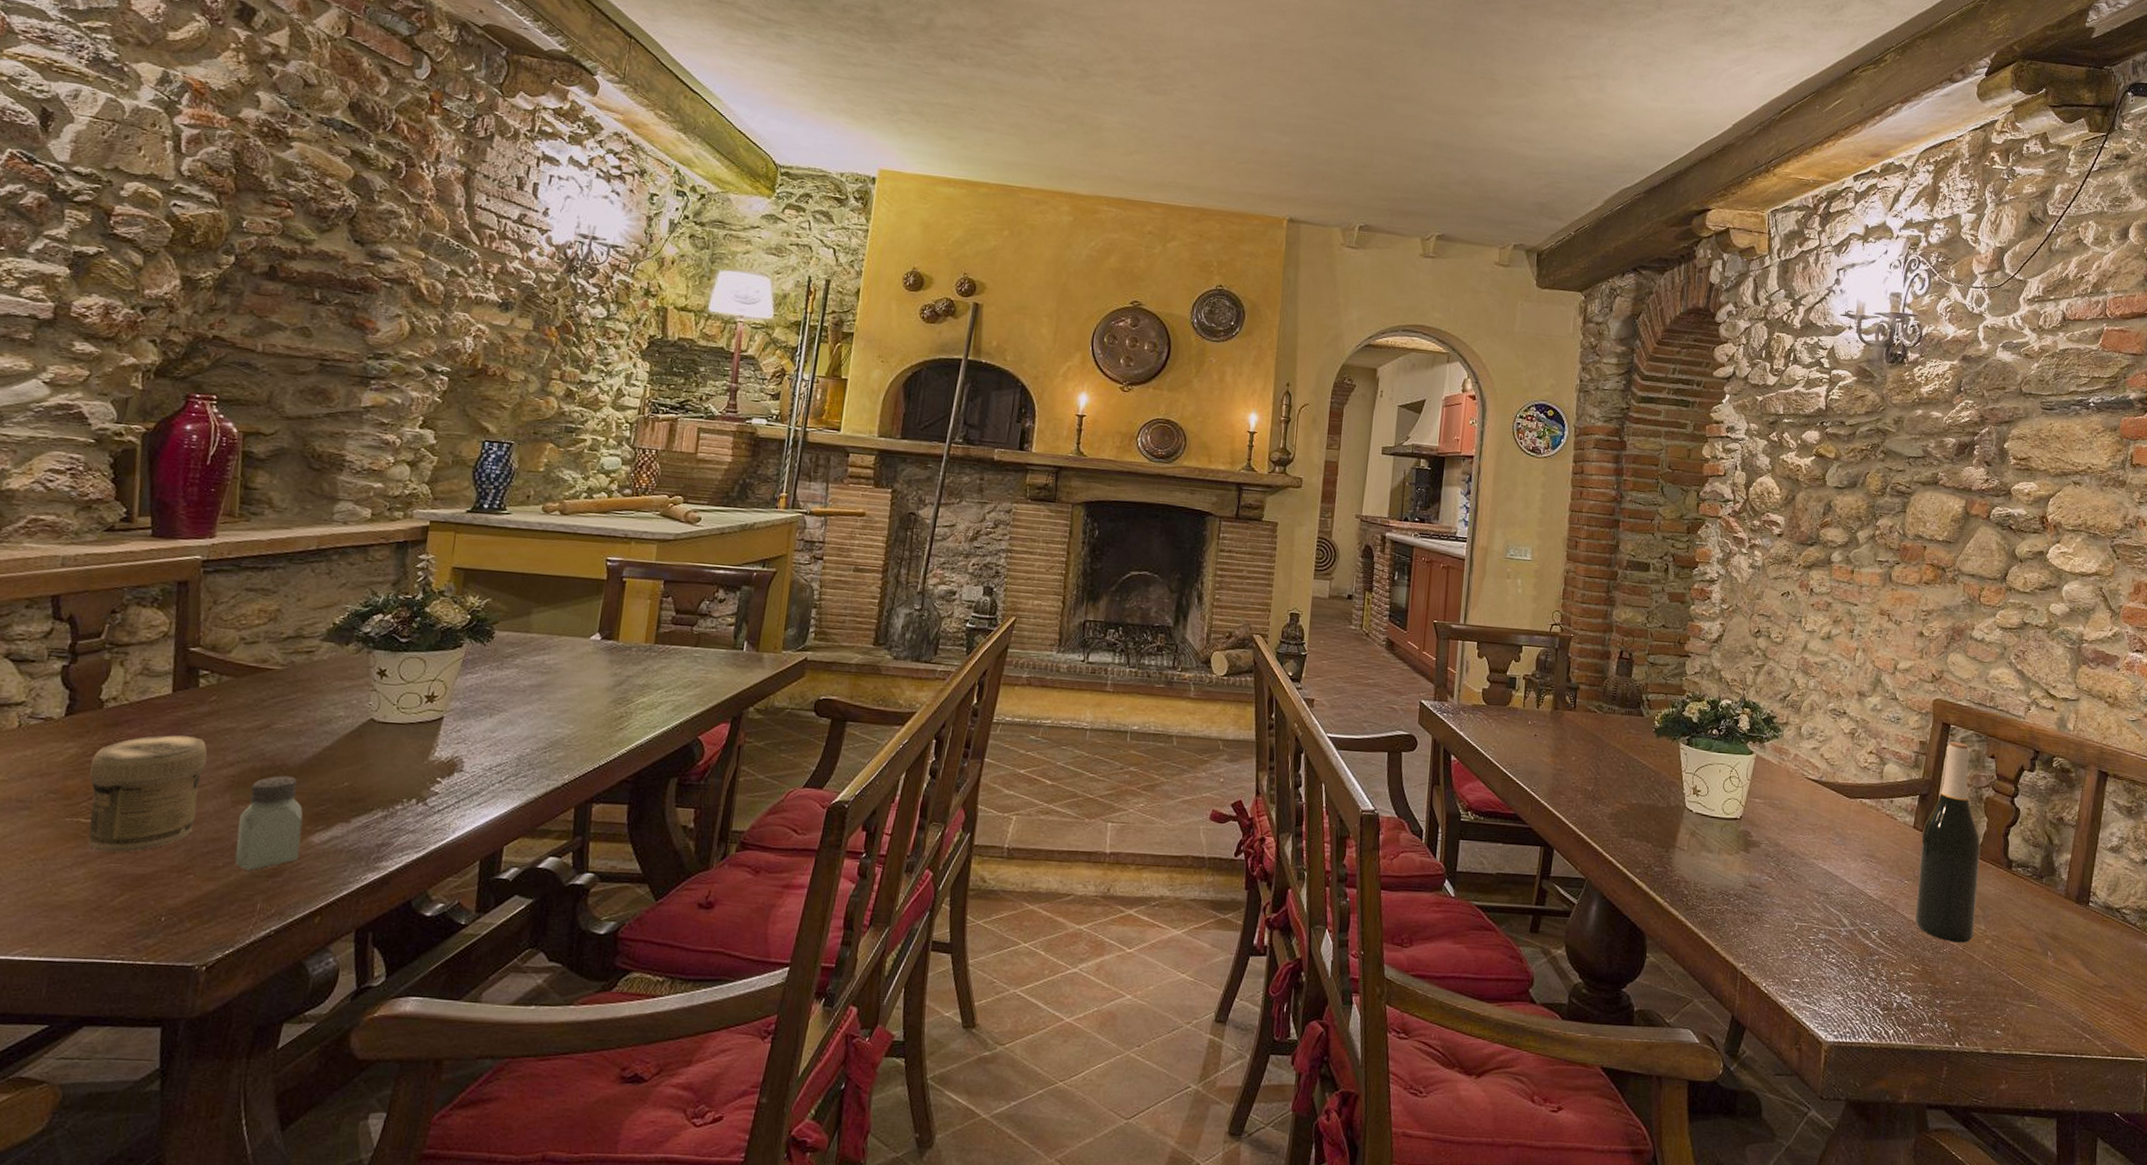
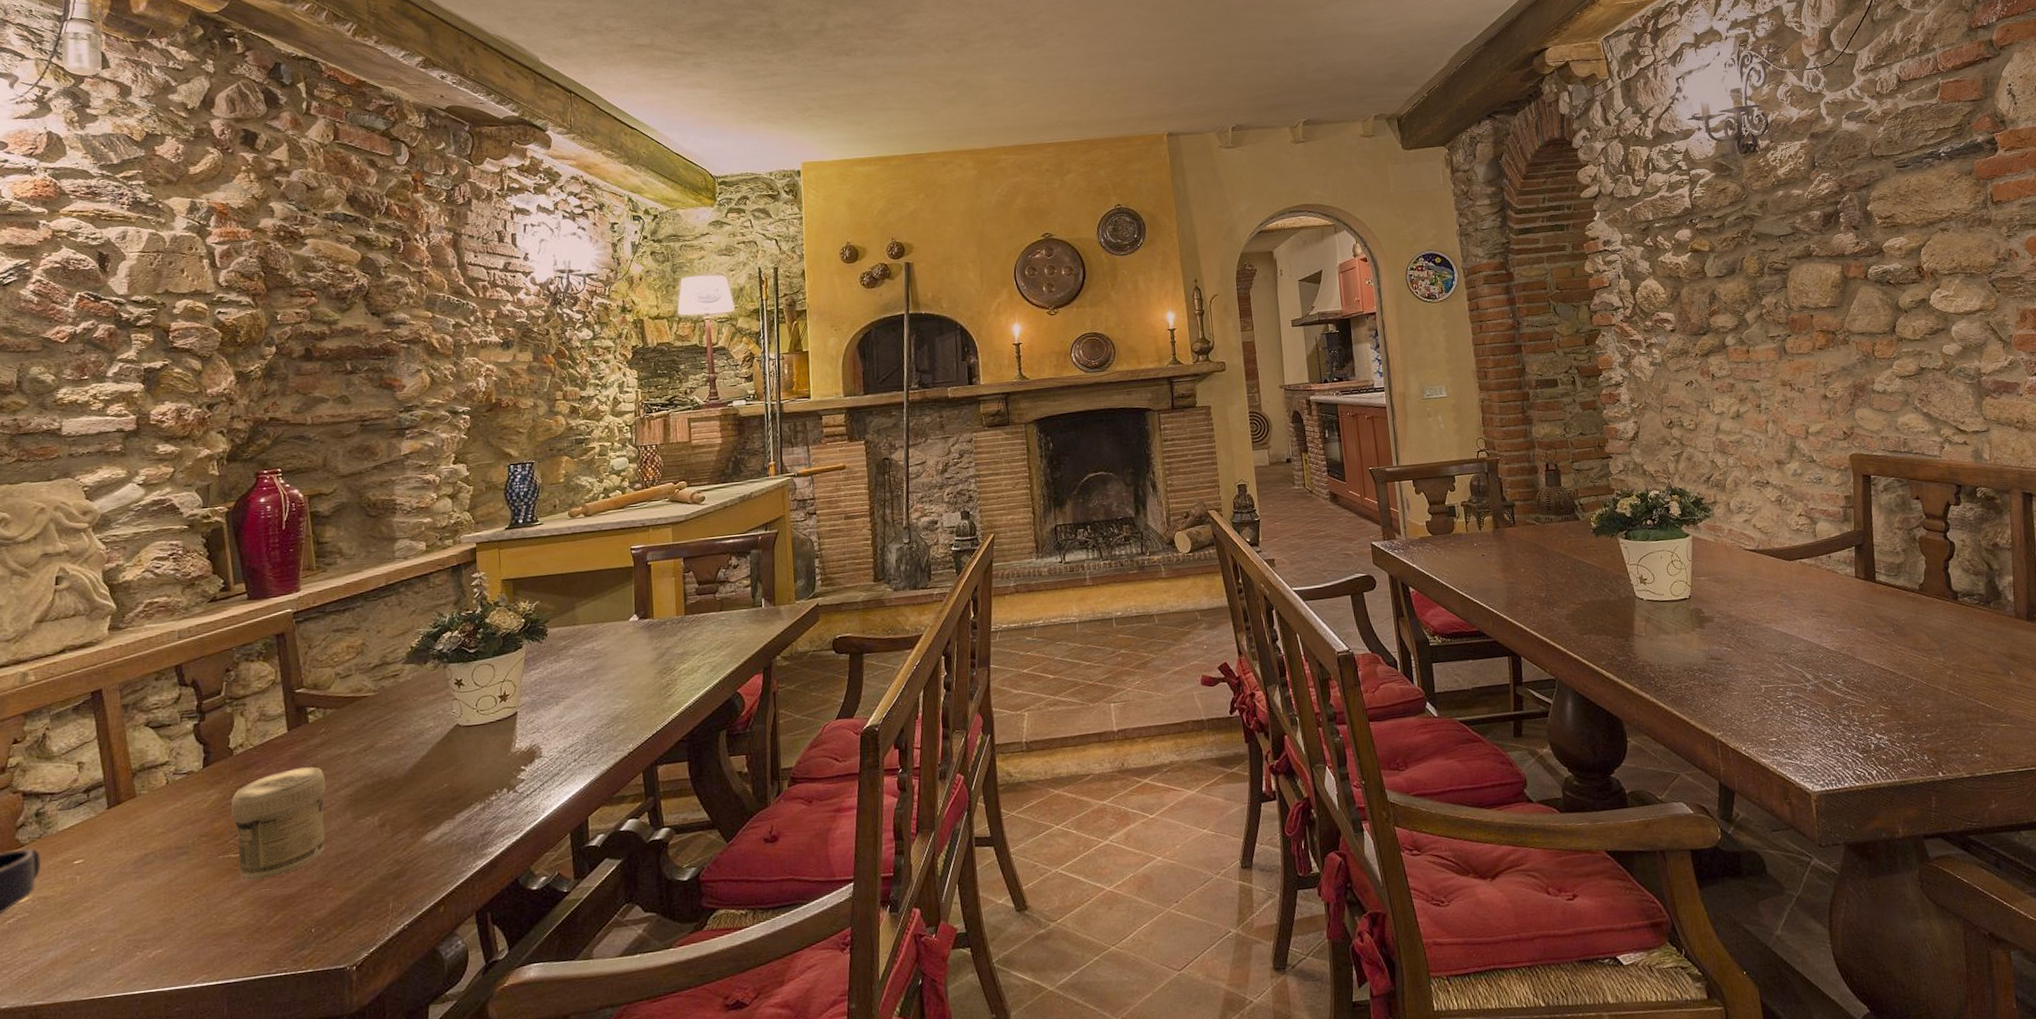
saltshaker: present [235,776,303,870] -> none [362,787,417,876]
wine bottle: present [1915,741,1981,943] -> none [1864,490,1935,678]

